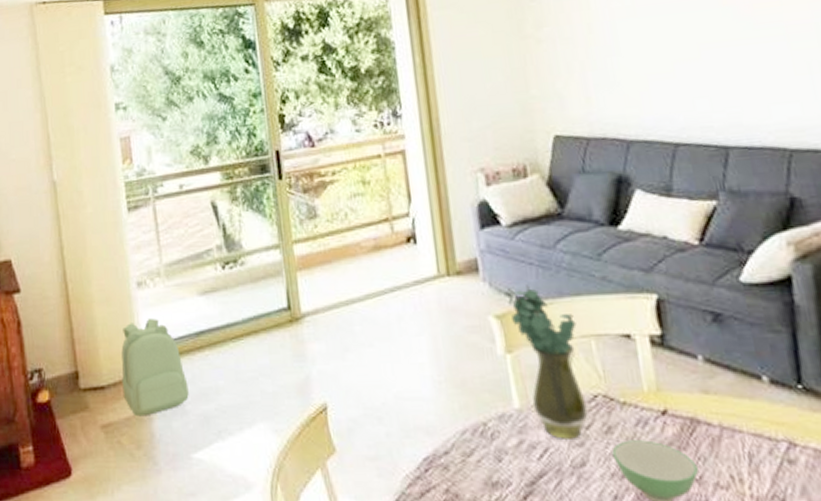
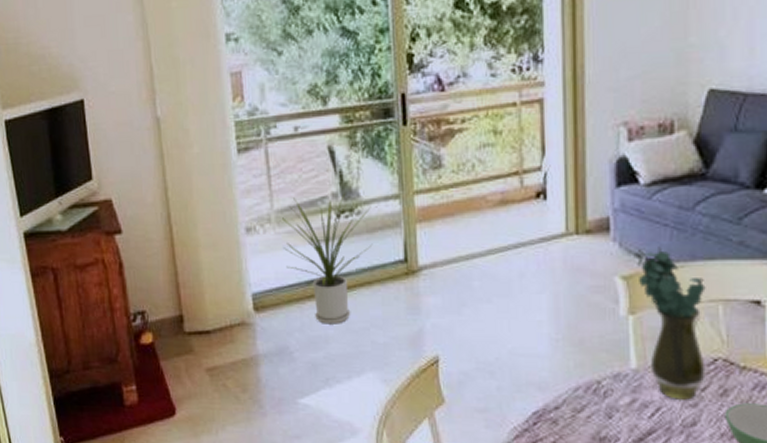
backpack: present [121,317,189,417] -> none [228,264,297,362]
house plant: none [171,245,257,375] -> present [282,193,373,324]

